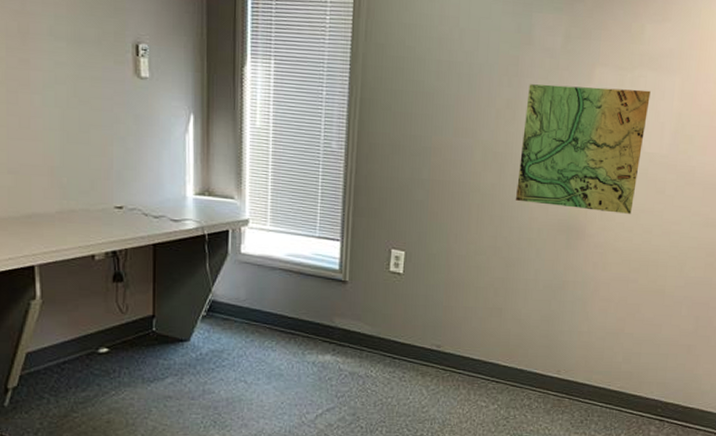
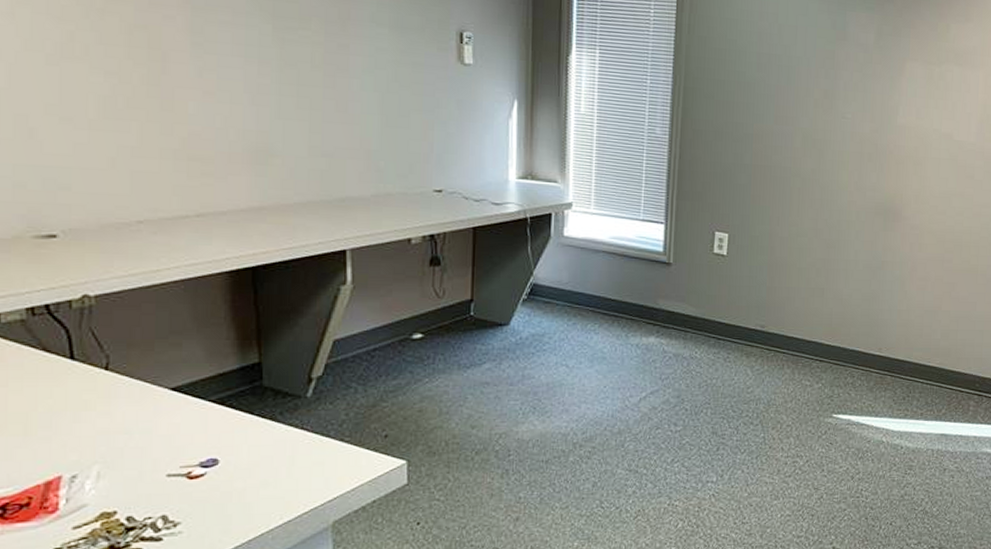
map: present [515,84,651,214] -> none [834,76,957,198]

